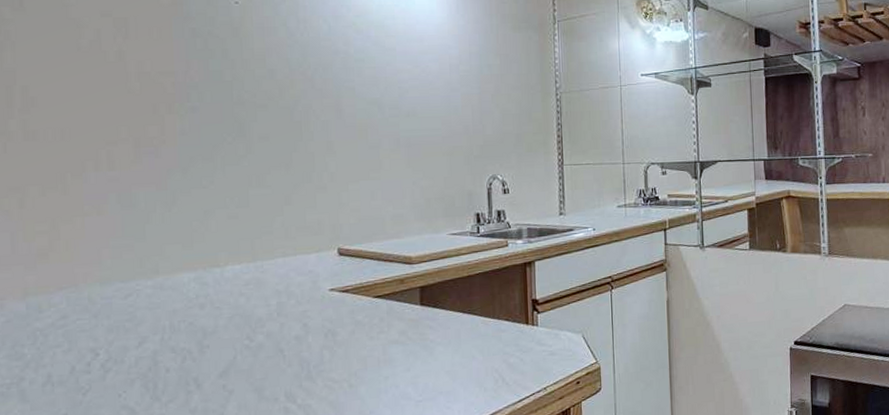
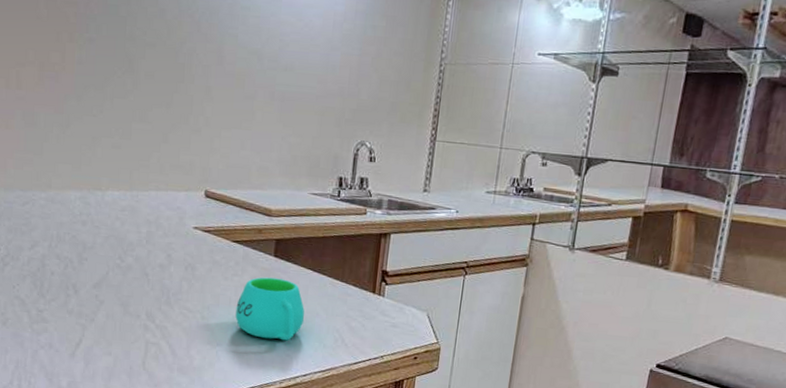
mug: none [386,327,461,395] -> present [235,277,305,341]

